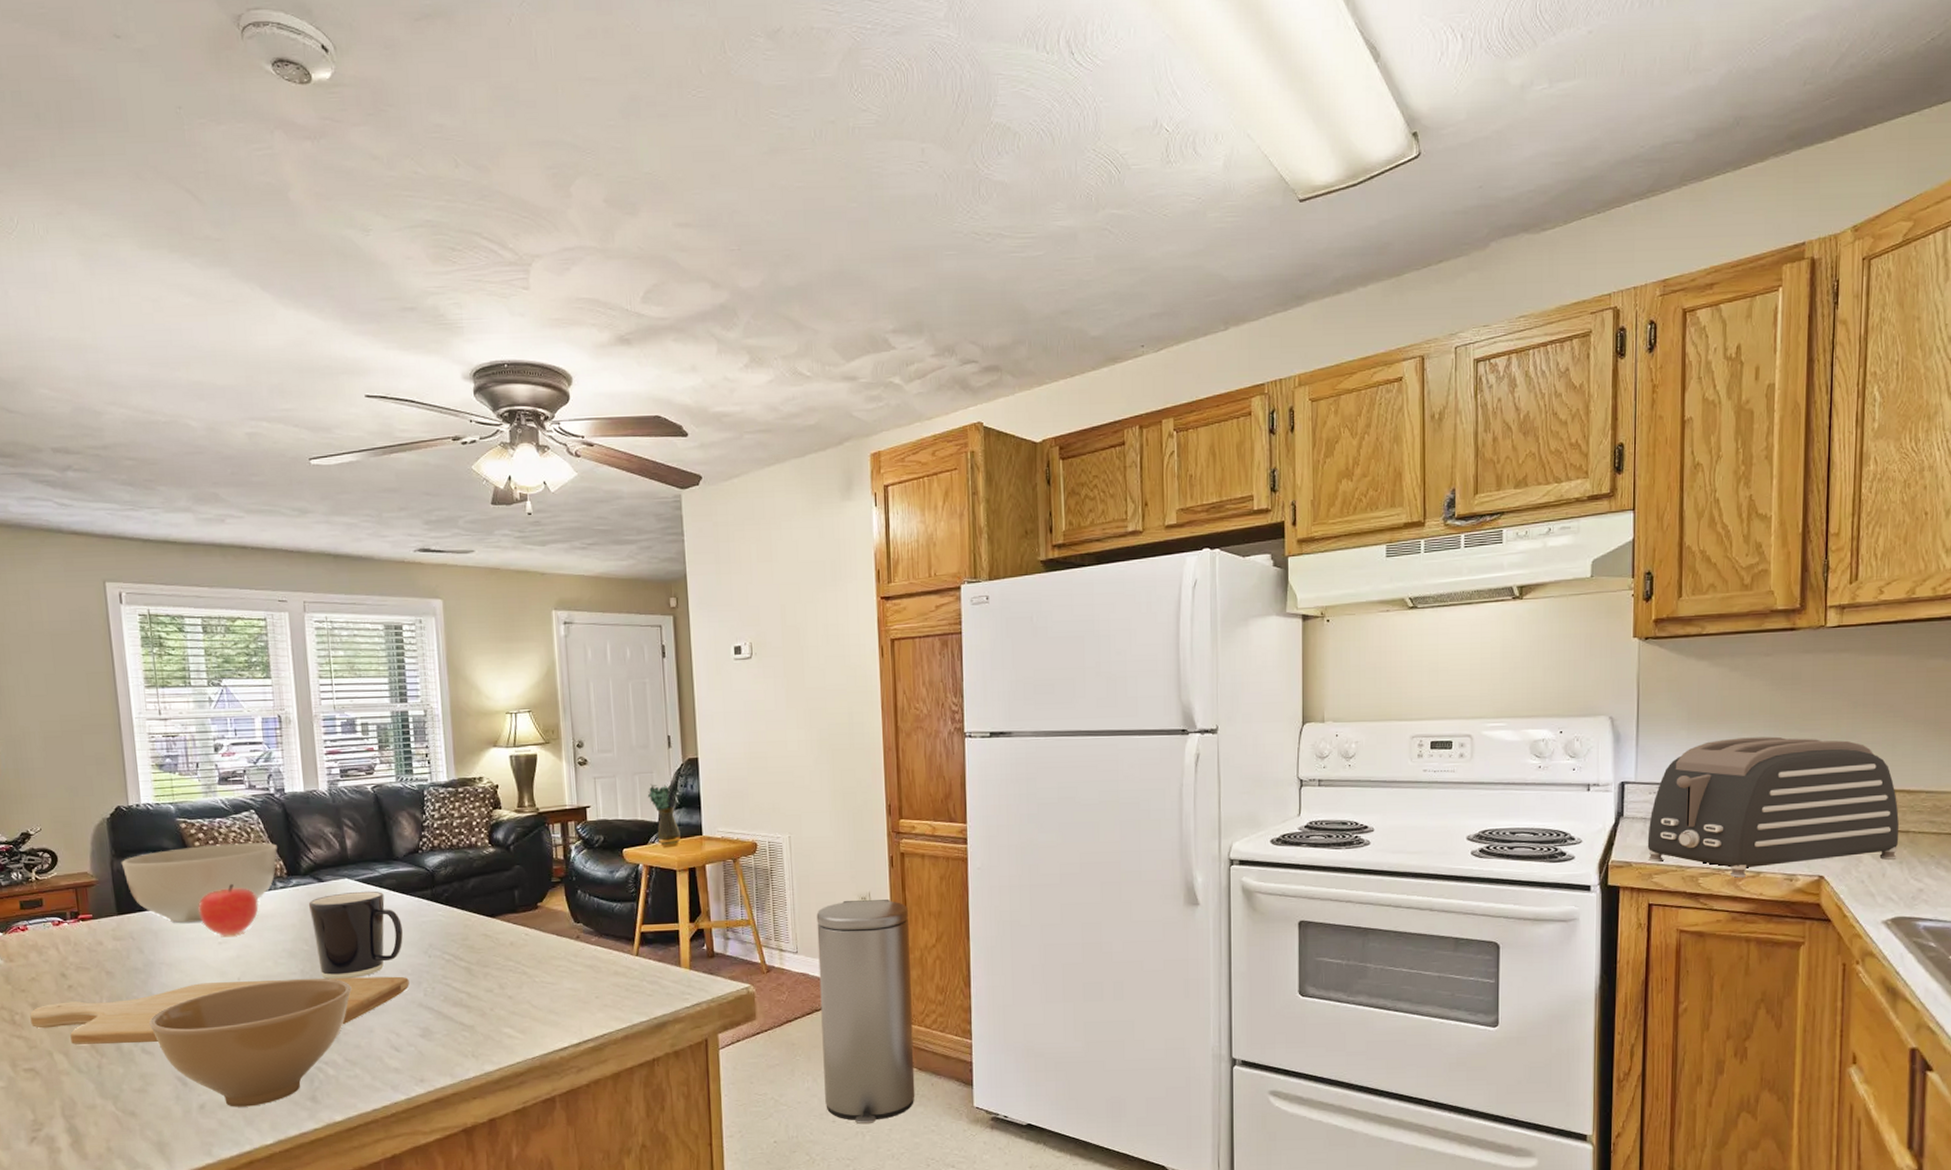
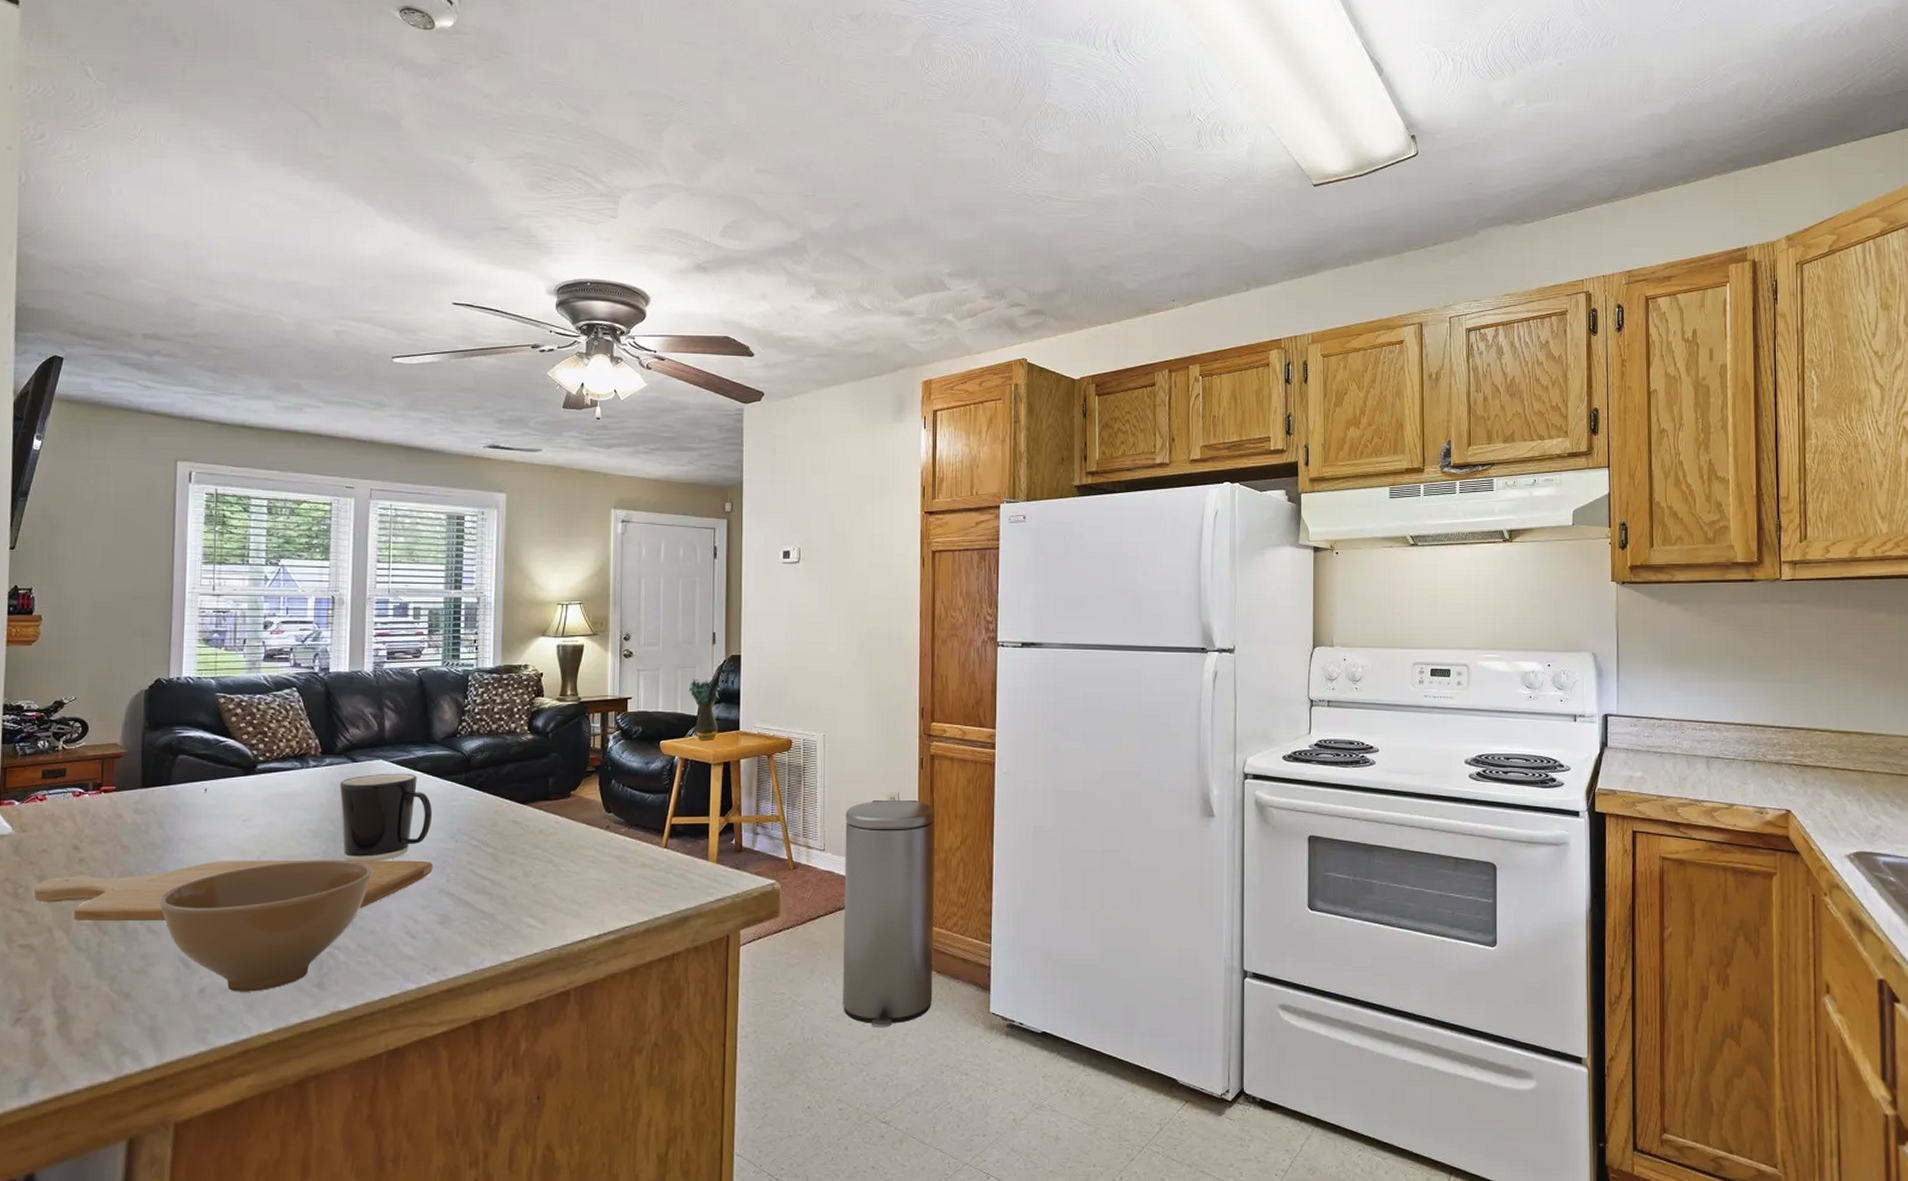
bowl: present [121,842,278,923] -> none [153,720,315,798]
fruit: present [198,884,259,936] -> none [226,761,290,813]
toaster: present [1647,736,1899,878] -> none [1630,677,1856,809]

